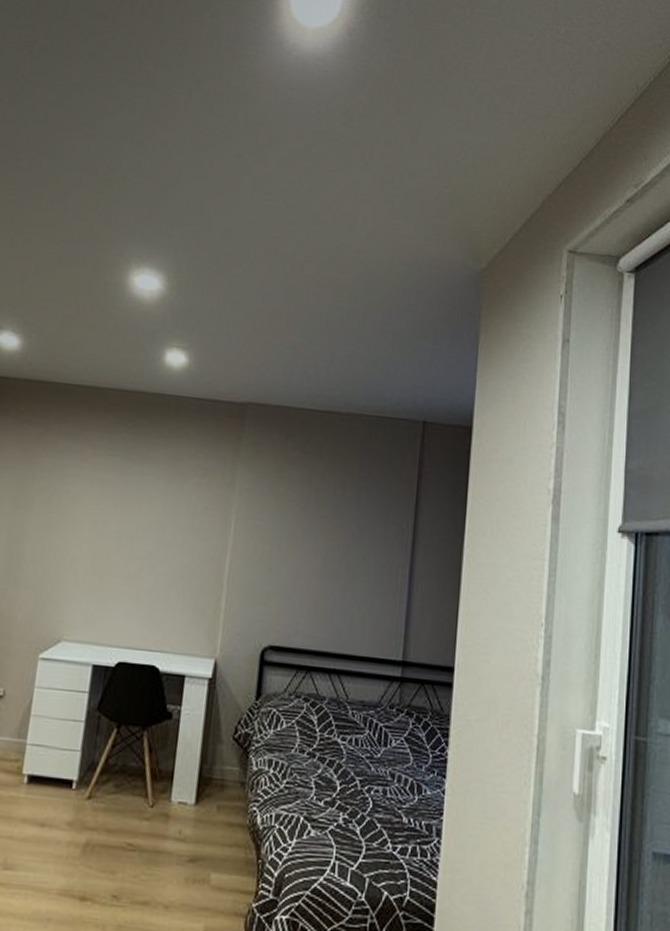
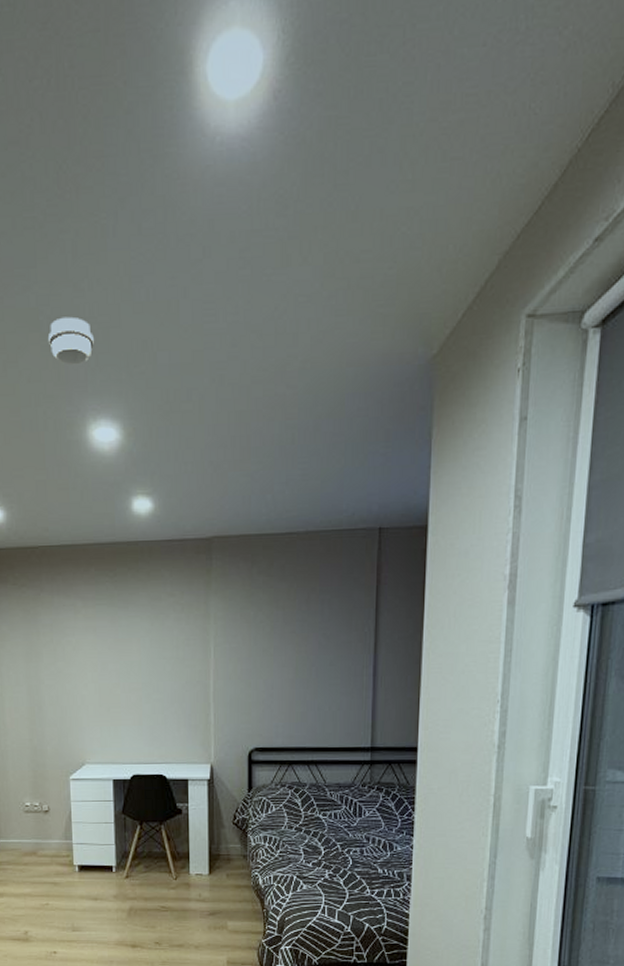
smoke detector: none [103,167,151,214] -> present [49,316,94,366]

